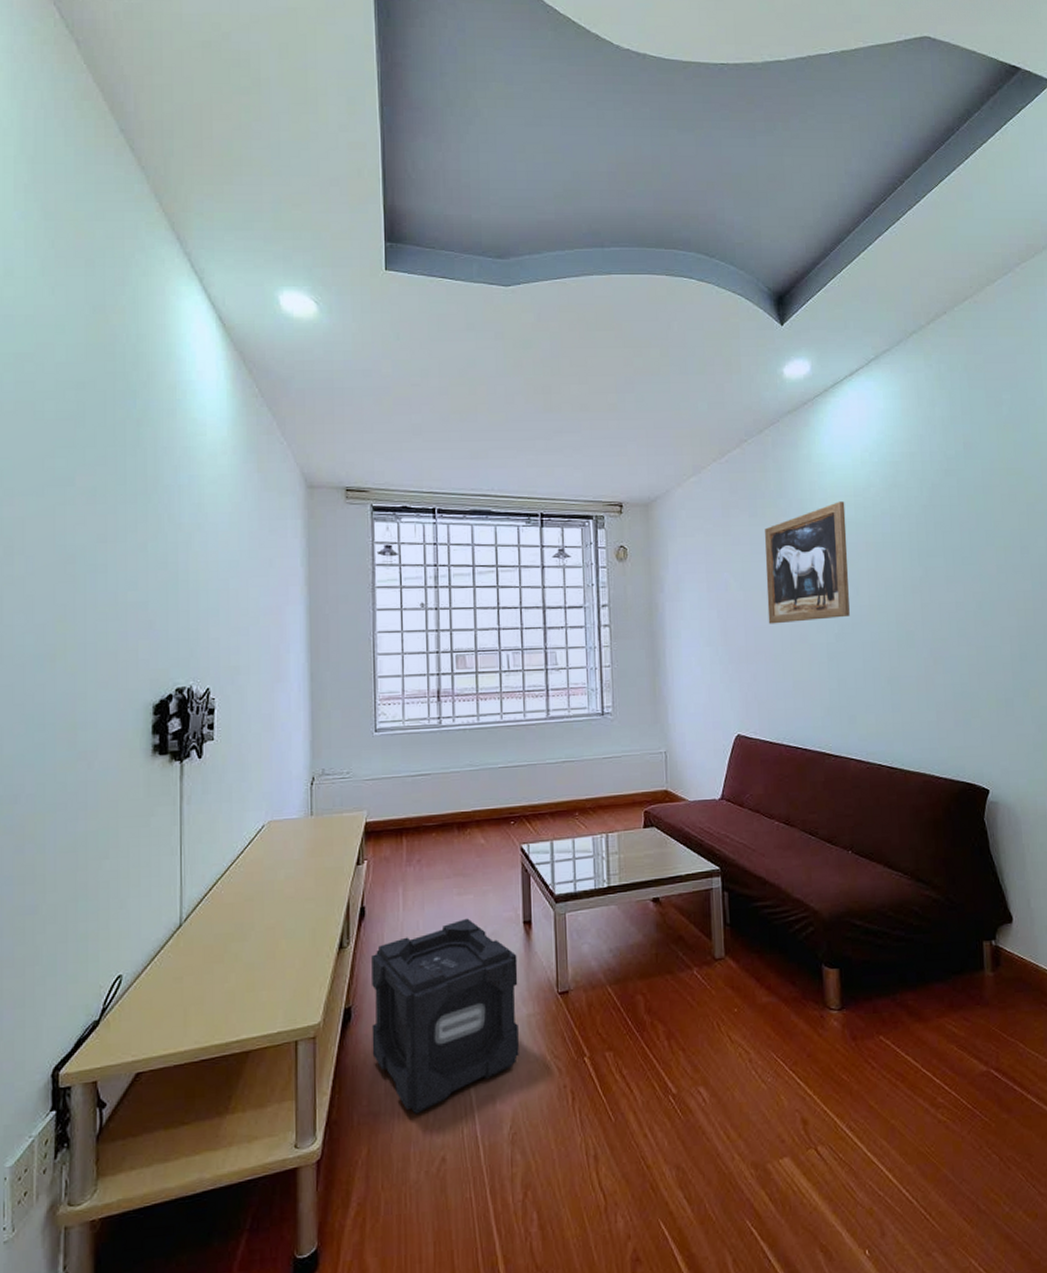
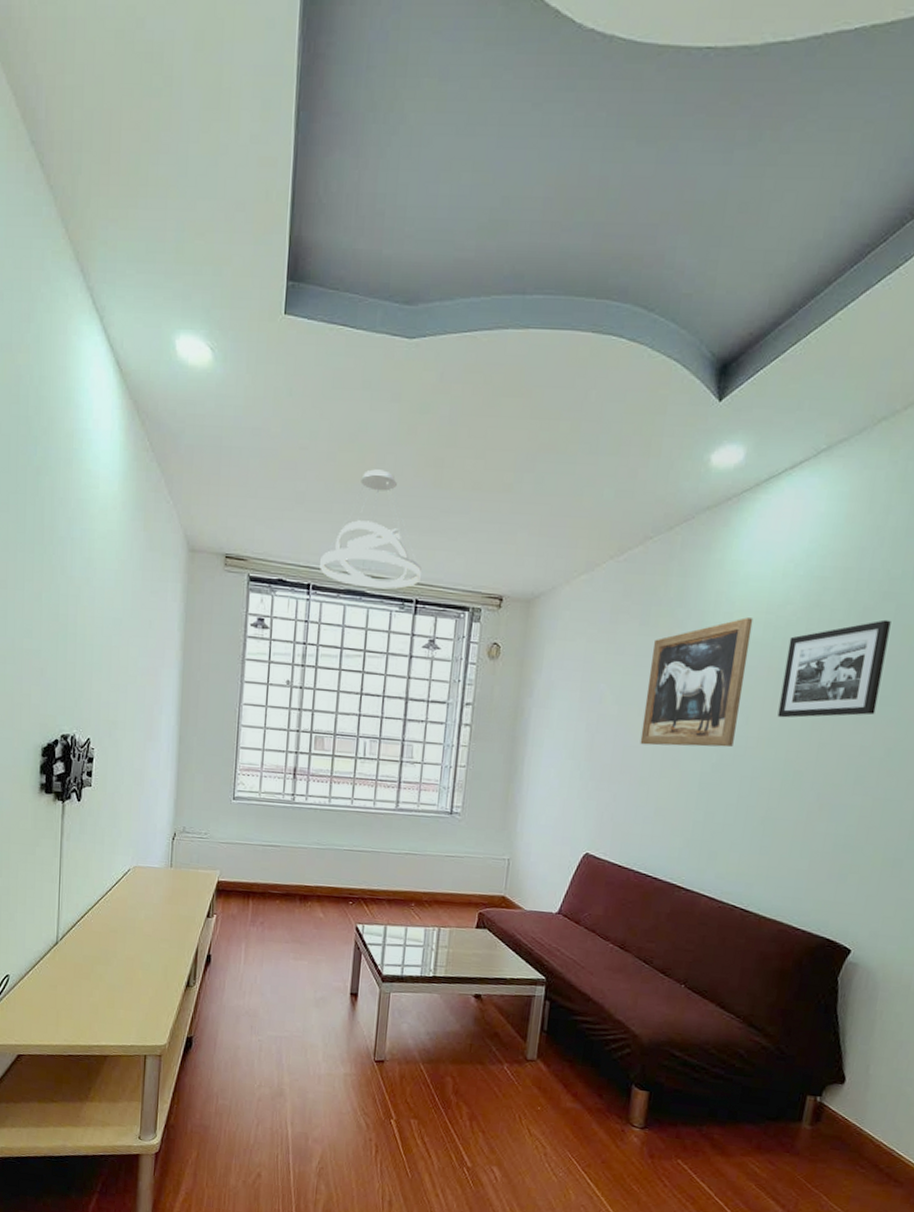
speaker: present [371,918,519,1114] -> none [207,981,341,1135]
pendant light: none [443,399,543,507] -> present [320,469,421,589]
picture frame: none [878,492,961,585] -> present [777,619,891,718]

